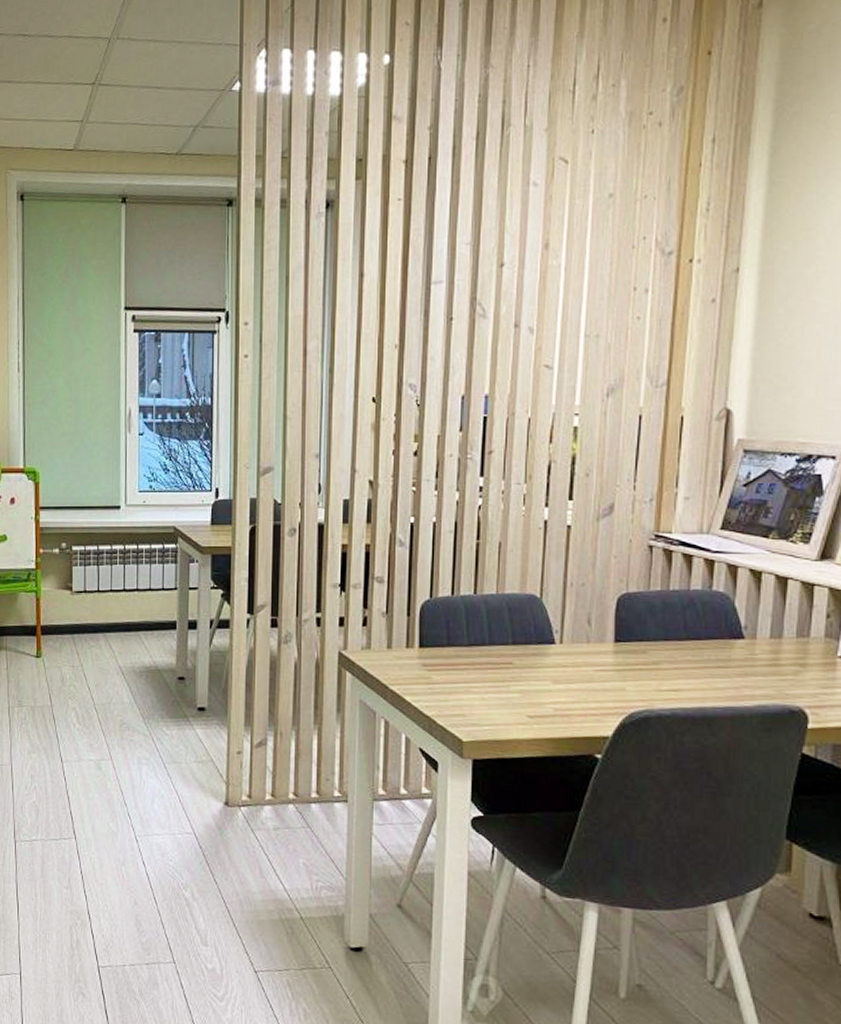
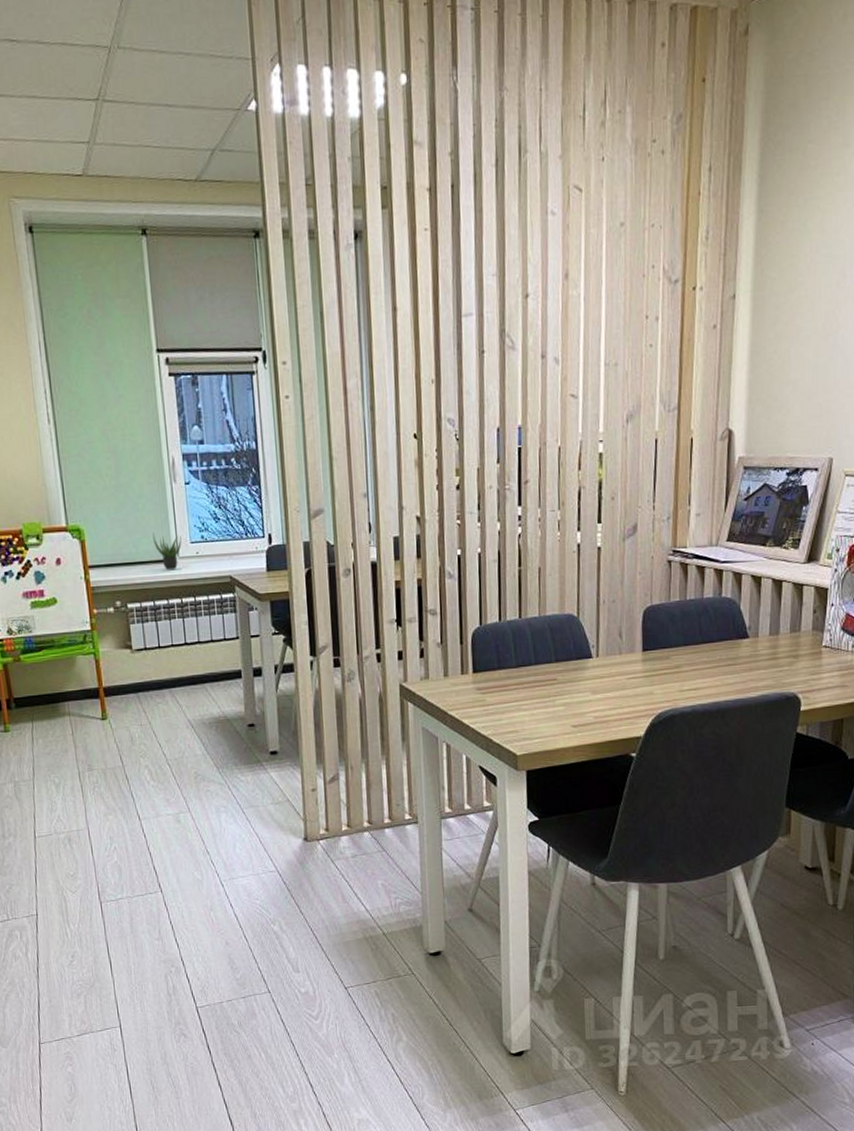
potted plant: none [103,479,130,517] -> present [153,532,182,571]

